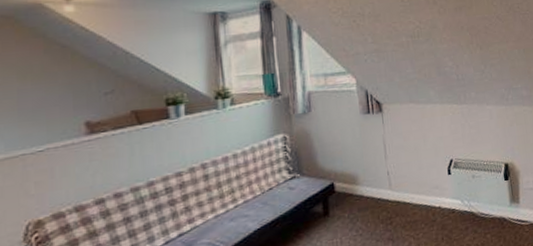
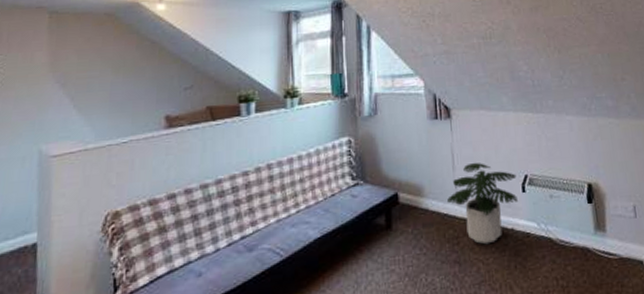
potted plant: none [381,151,445,222] -> present [447,162,519,245]

